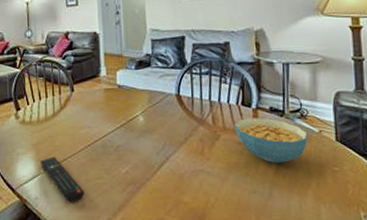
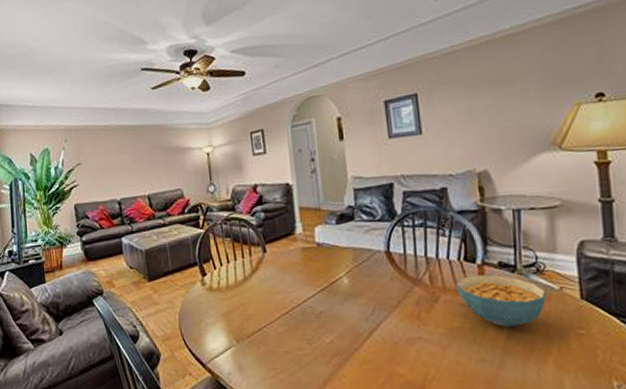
remote control: present [41,156,85,202] -> none [232,326,284,377]

